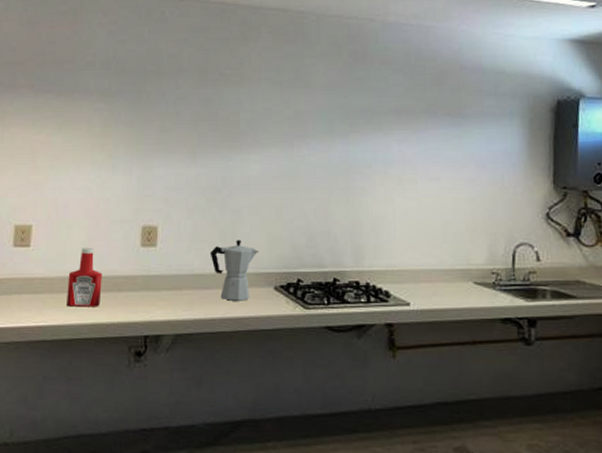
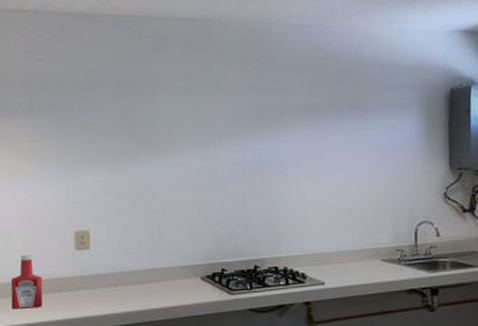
moka pot: present [210,239,259,301] -> none [139,237,185,293]

